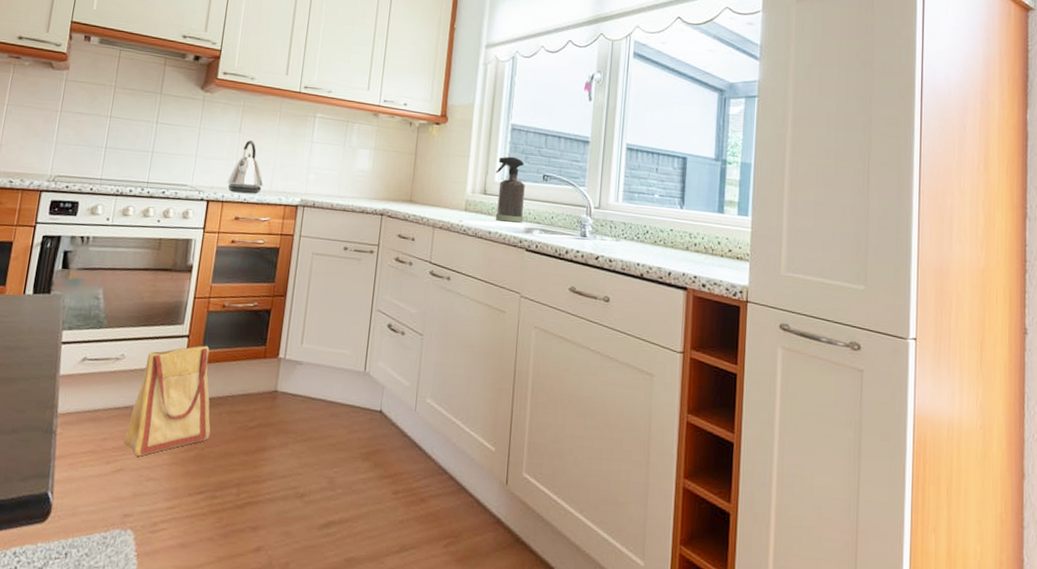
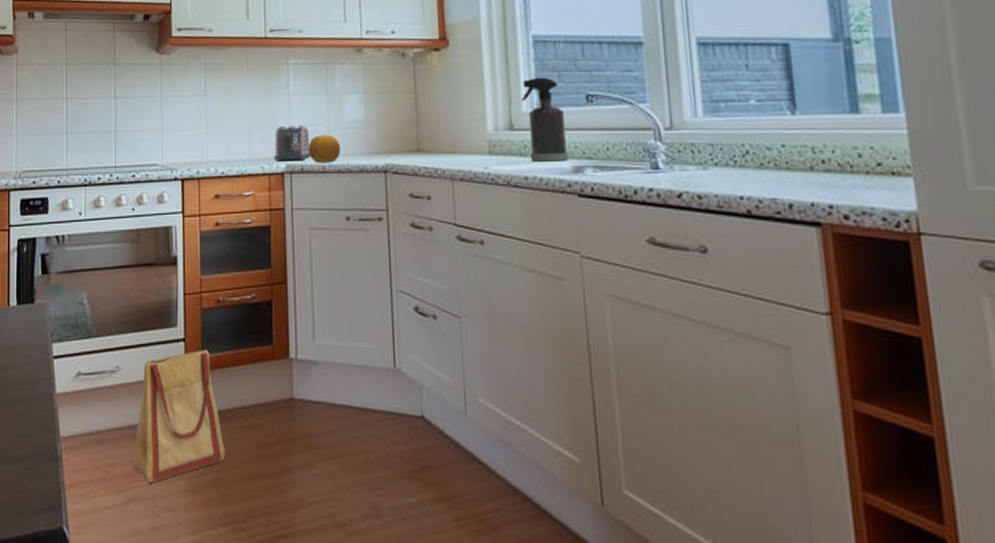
kettle: present [227,139,264,195] -> none [200,102,241,166]
toaster: none [291,167,324,198] -> present [274,126,311,162]
fruit: none [321,178,349,202] -> present [308,135,341,163]

